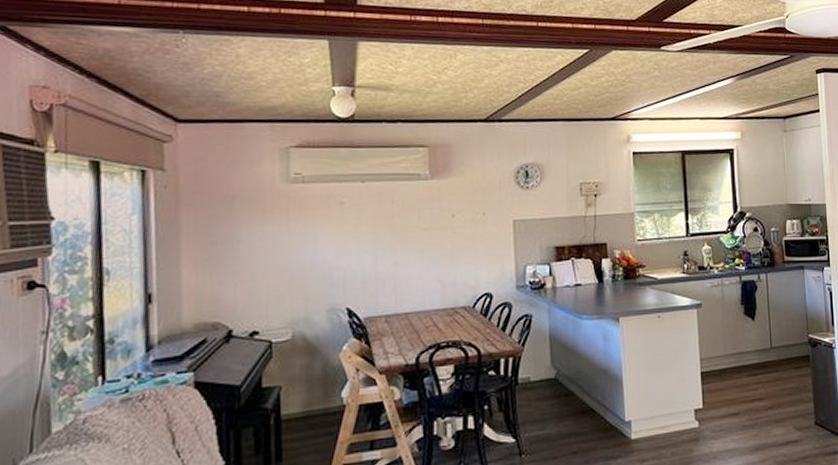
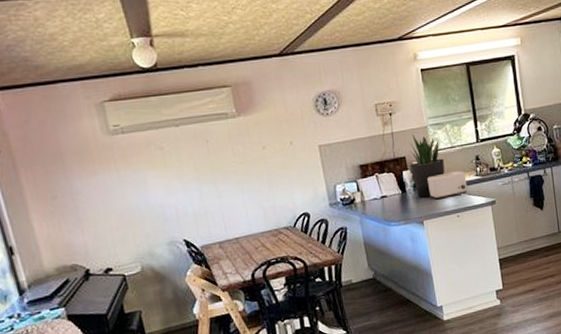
planter: none [610,219,648,291] -> present [409,133,445,198]
toaster: none [629,266,672,295] -> present [427,171,468,200]

